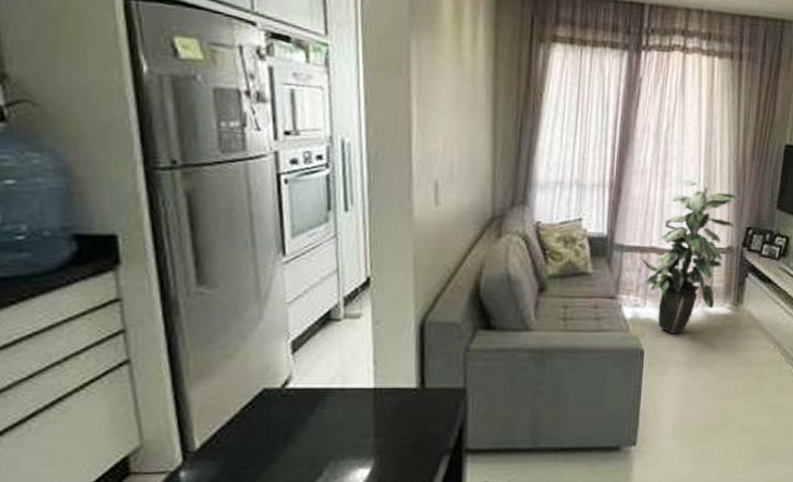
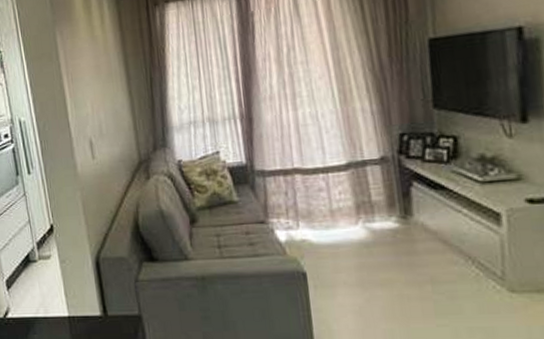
indoor plant: present [643,179,740,335] -> none [287,96,385,255]

